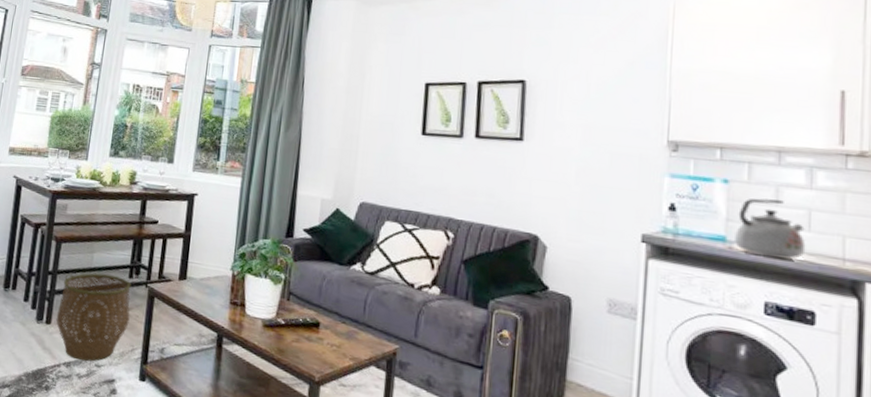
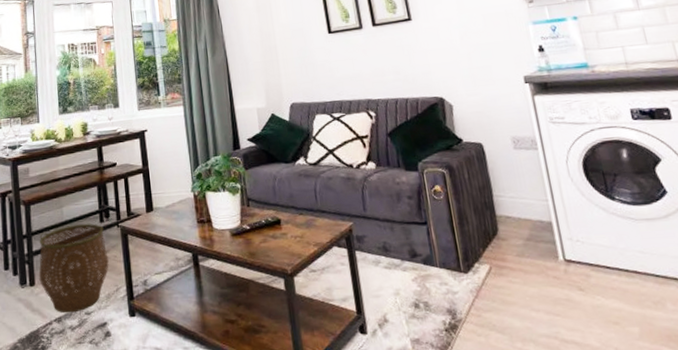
kettle: present [735,198,806,260] -> none [591,24,649,73]

